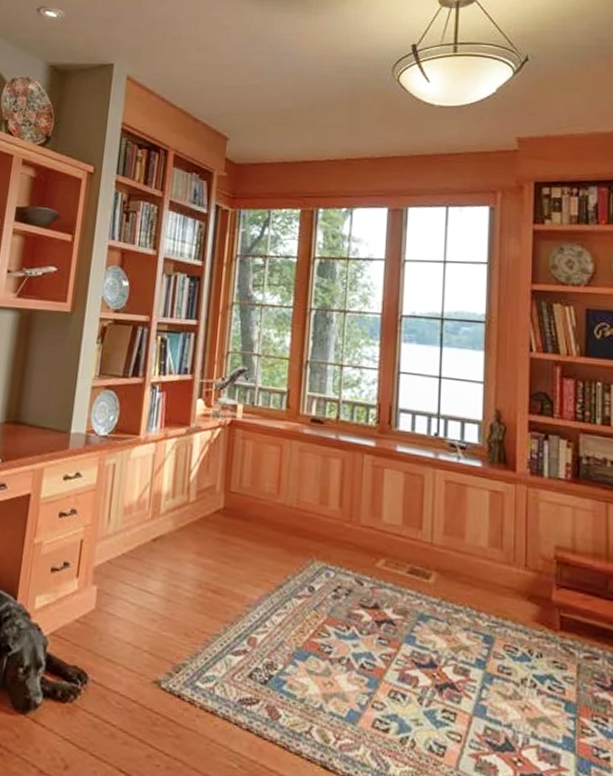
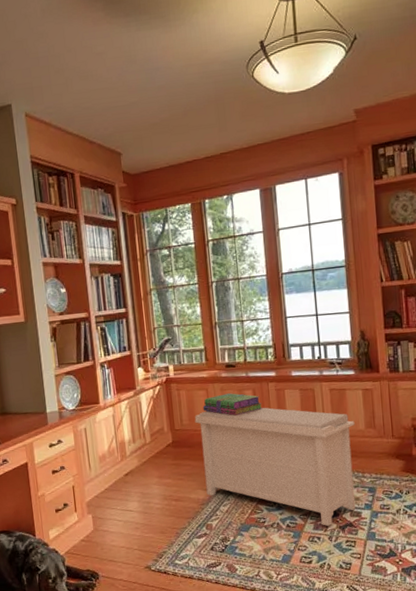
bench: none [257,474,475,680] -> present [194,407,356,526]
stack of books: none [271,456,352,491] -> present [202,393,263,416]

